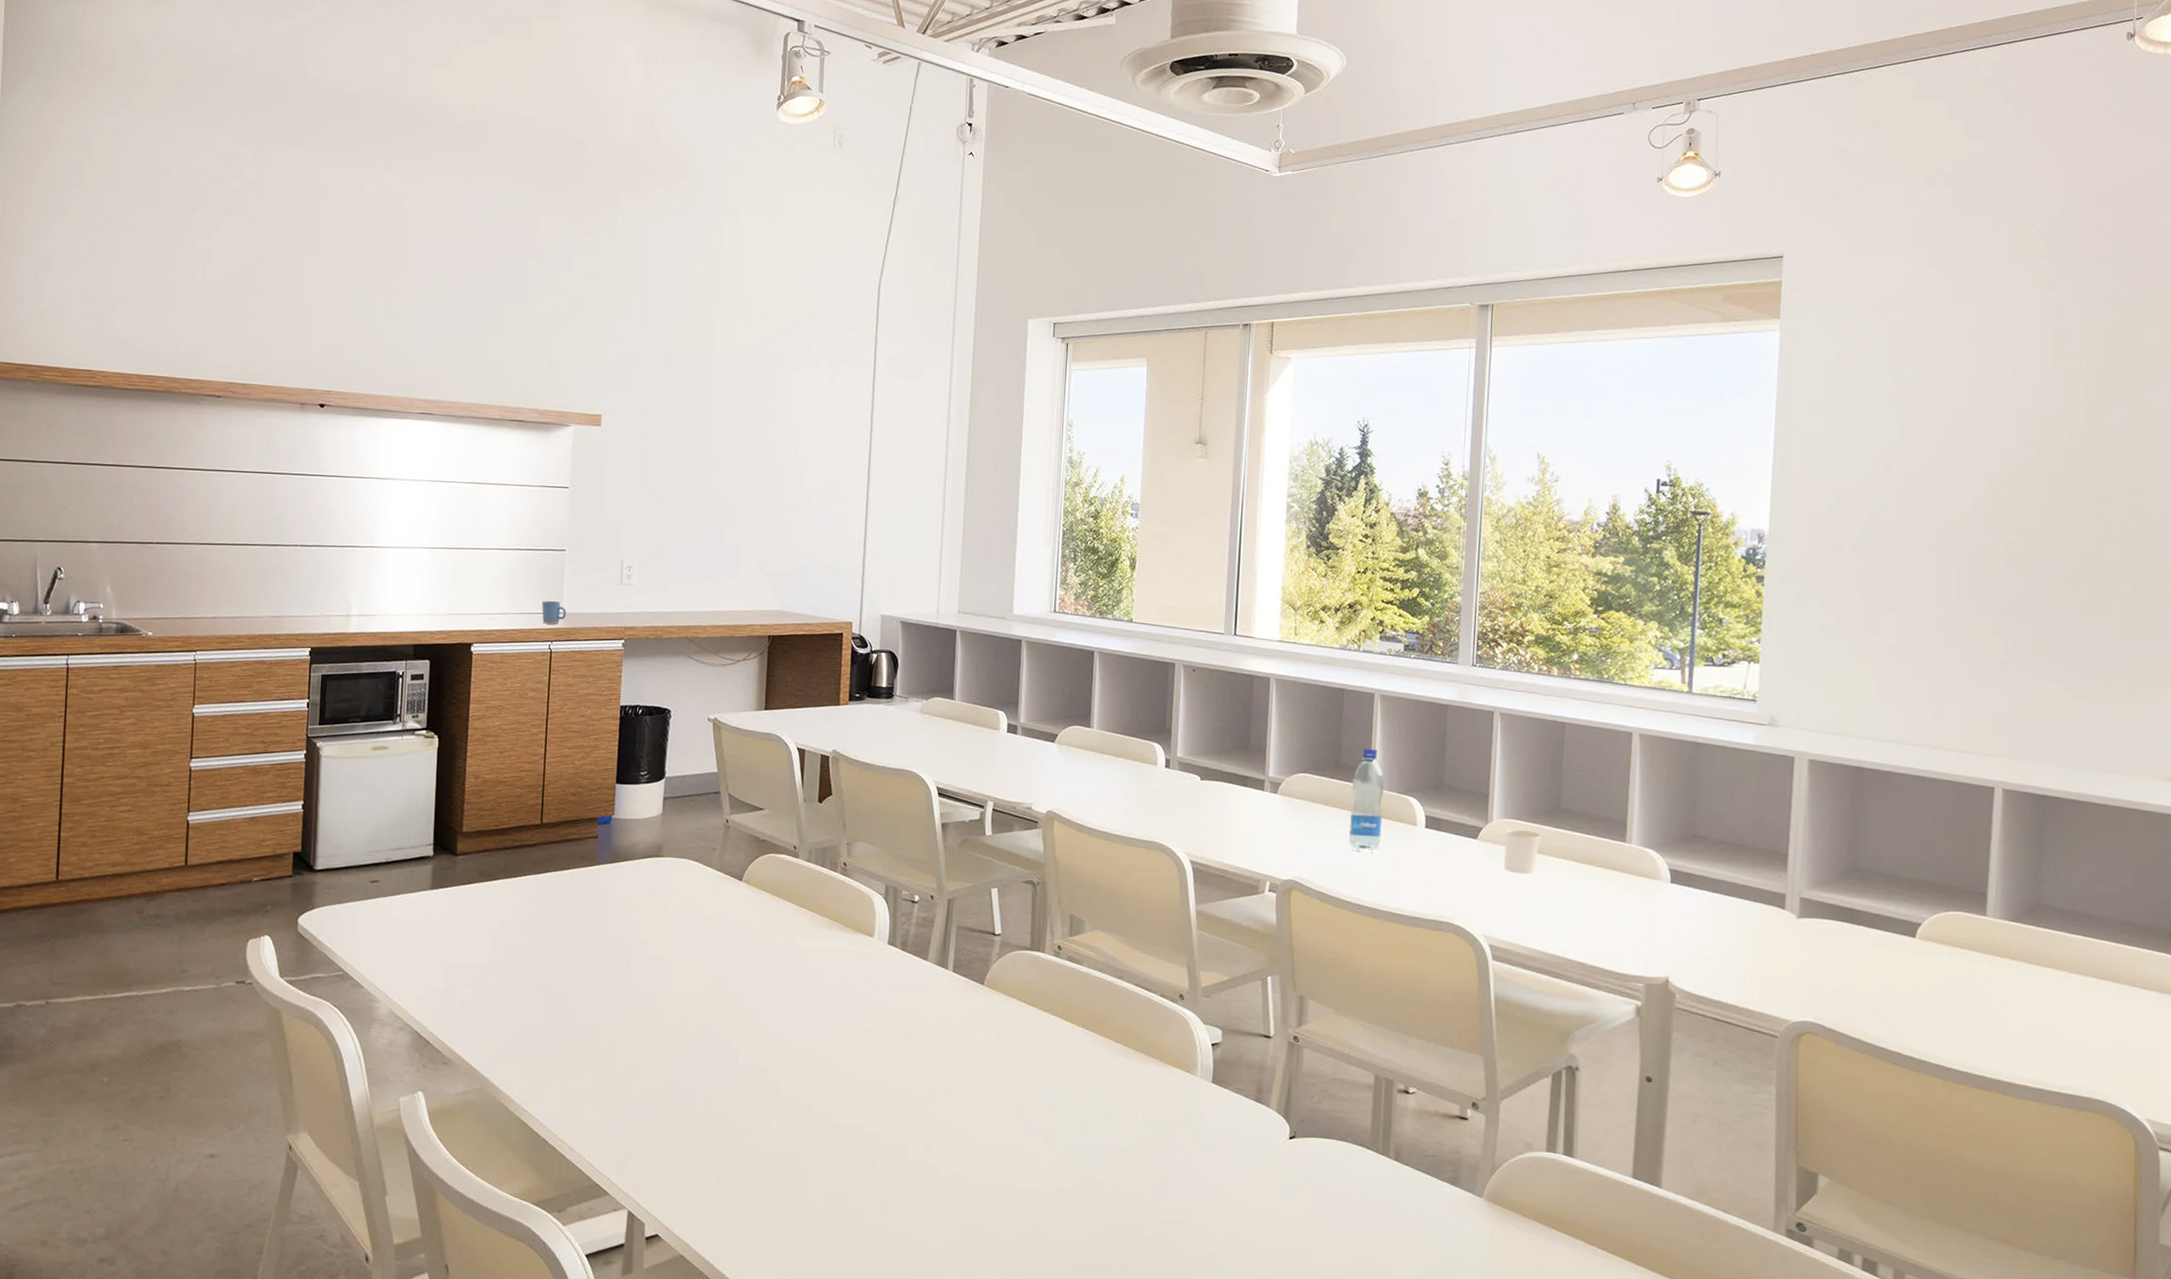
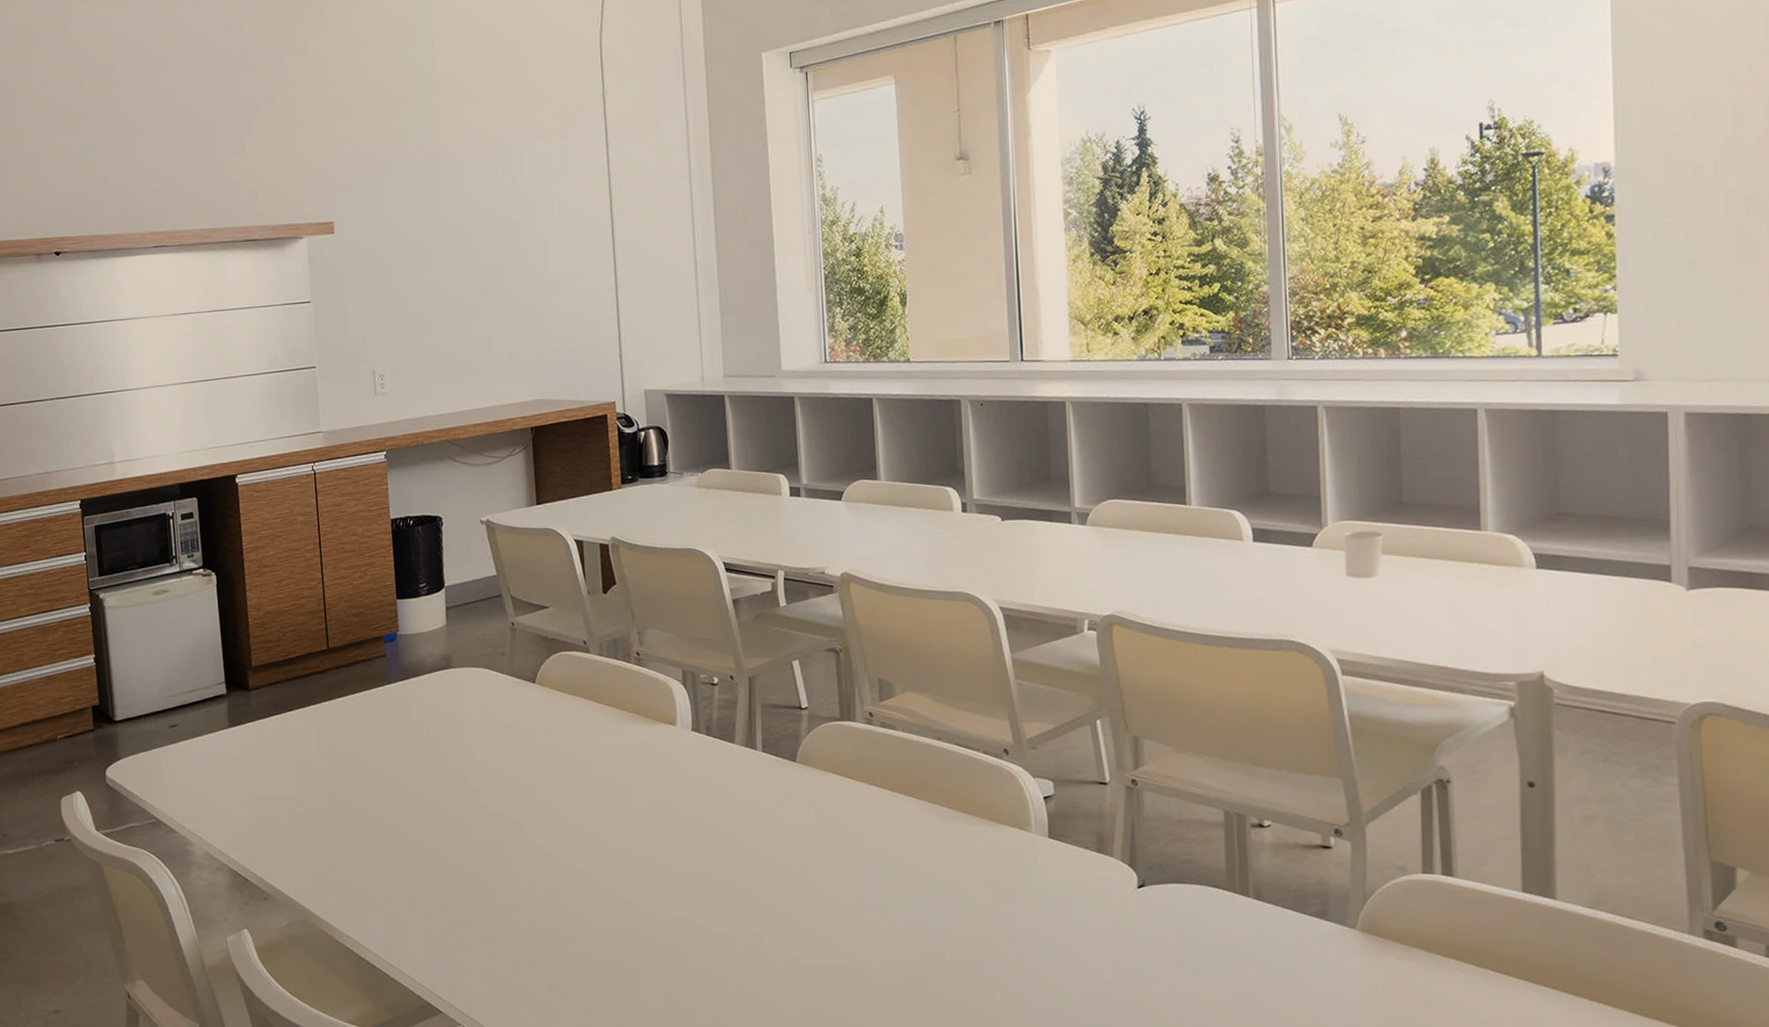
mug: present [541,601,567,624] -> none [298,421,326,445]
bottle: present [1348,749,1384,852] -> none [1167,464,1205,576]

